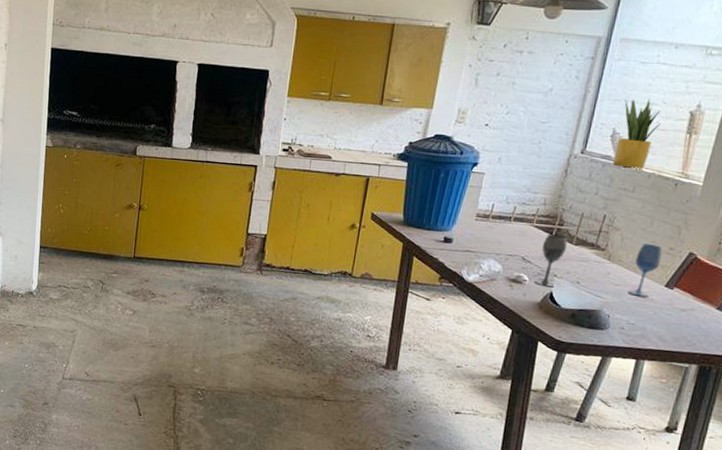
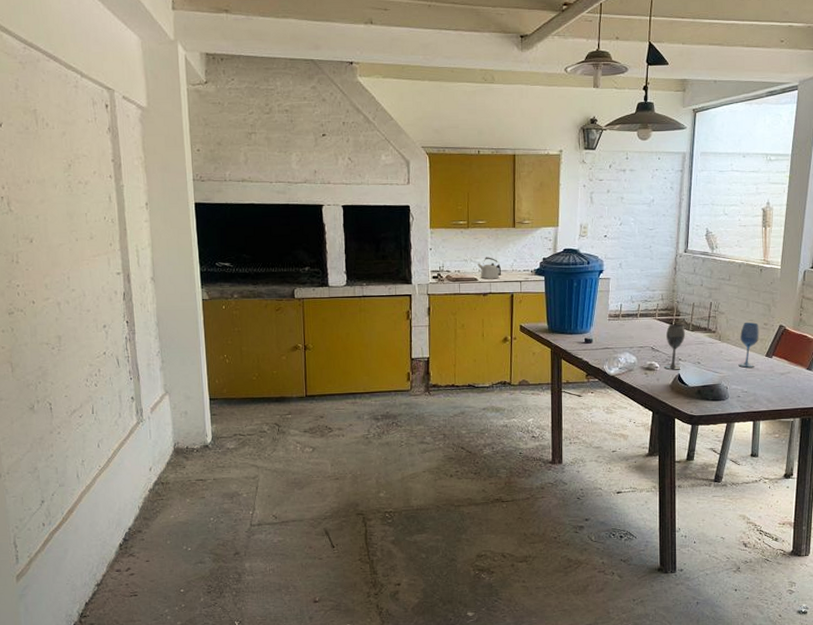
kettle: none [334,134,360,160] -> present [477,257,502,281]
planter: present [612,99,662,169] -> none [710,201,742,261]

